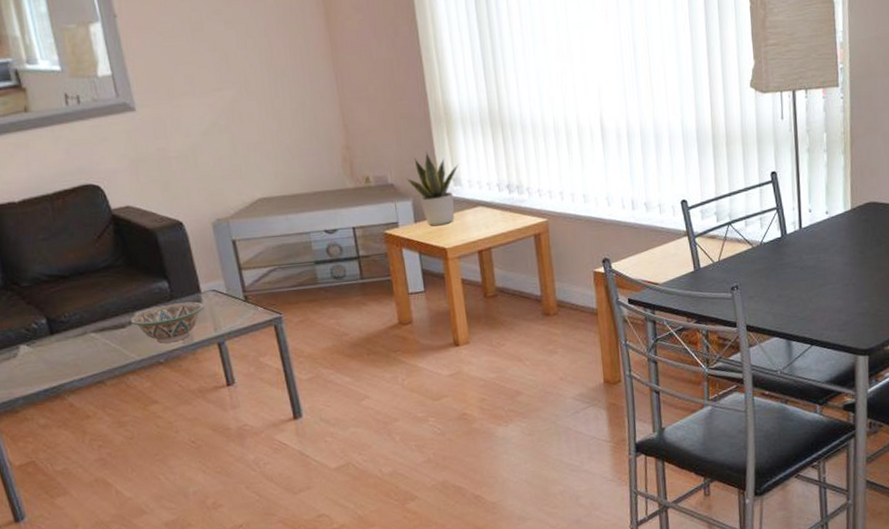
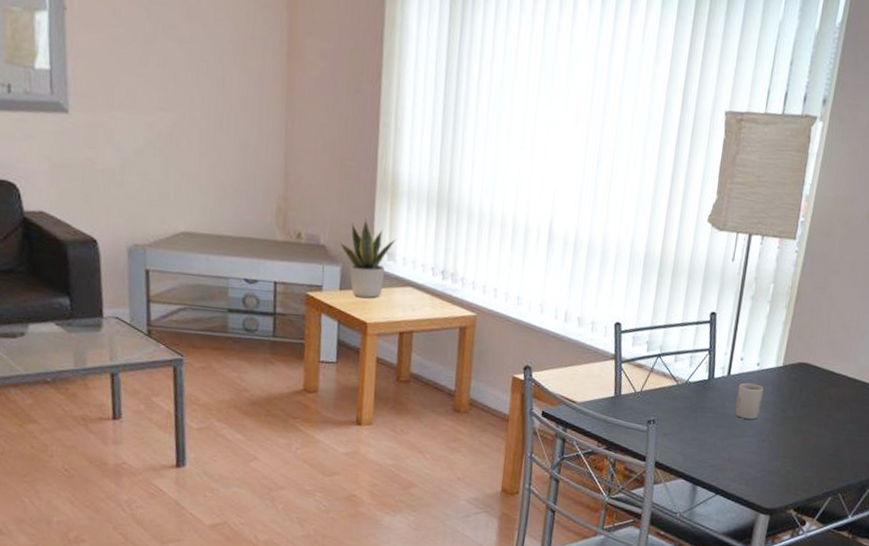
decorative bowl: present [129,301,205,344] -> none [22,322,104,364]
mug: none [812,231,838,268] -> present [735,382,764,420]

